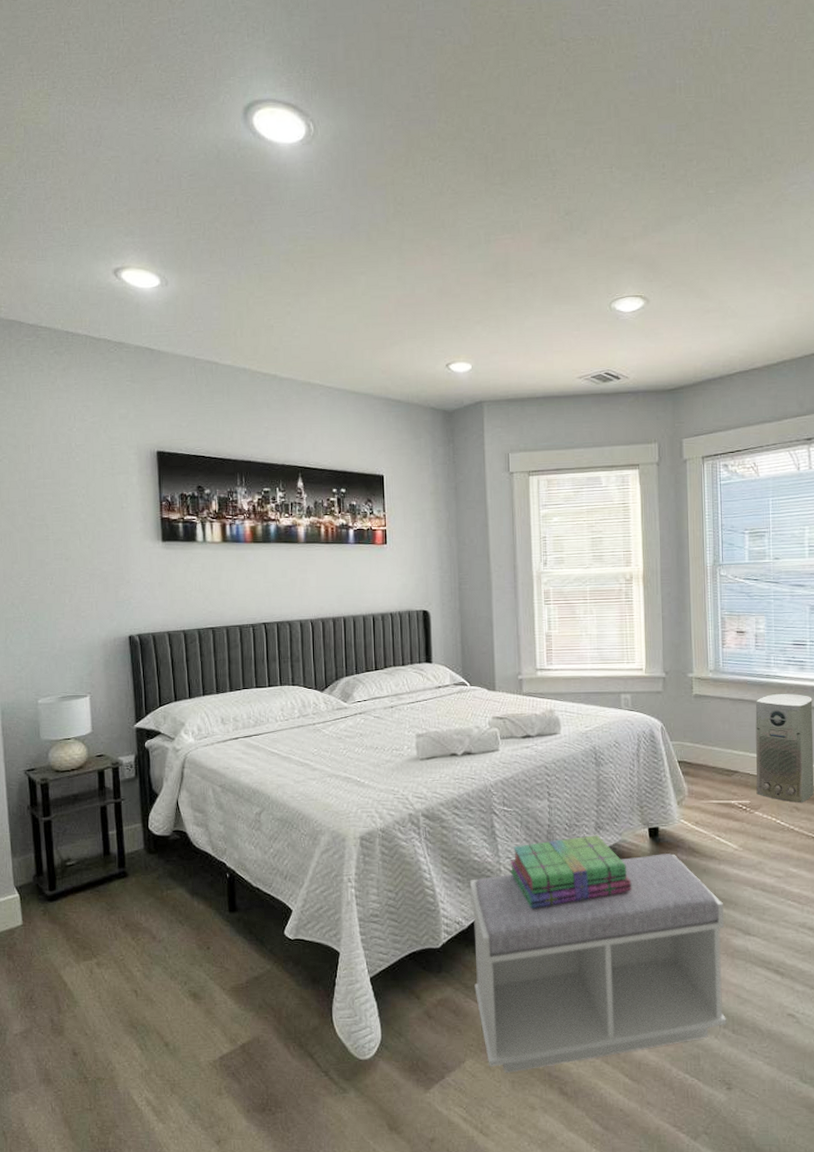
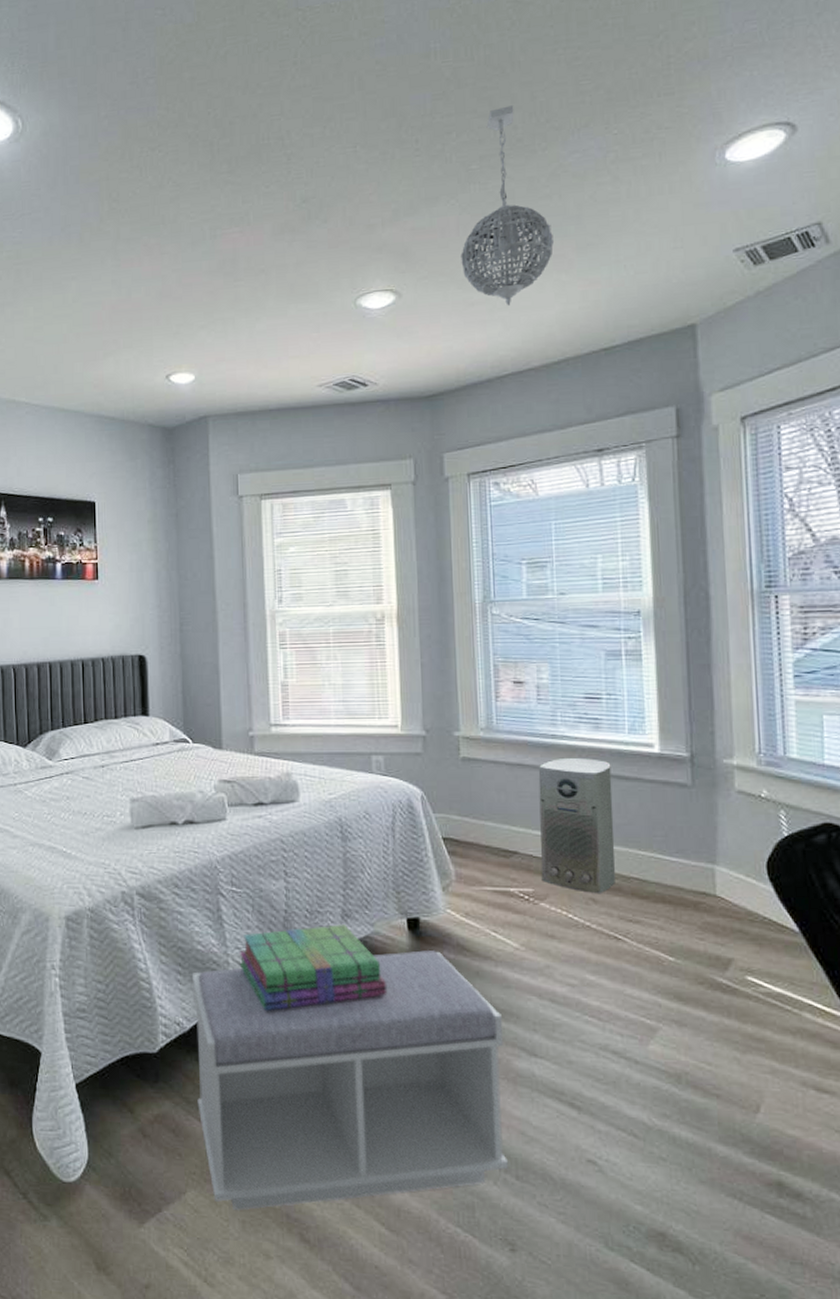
pendant light: none [699,139,775,314] -> present [461,105,554,306]

